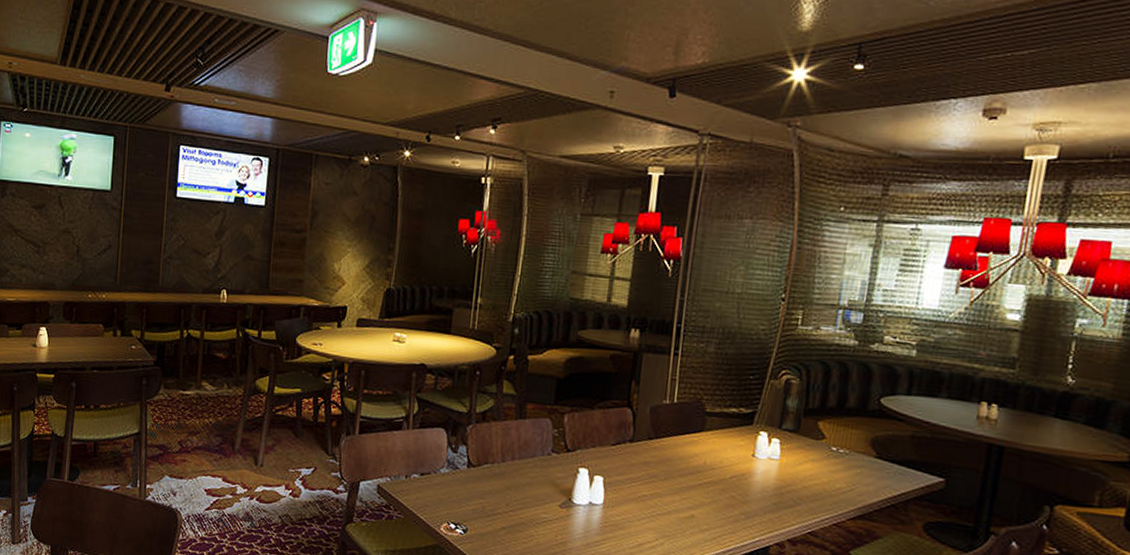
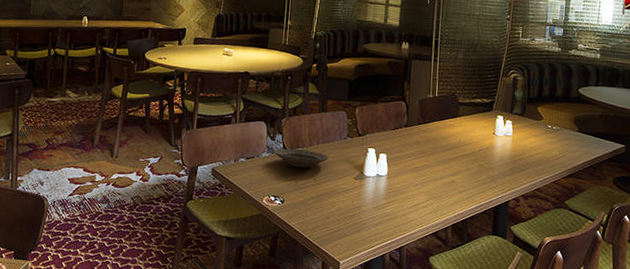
plate: none [455,463,527,490] -> present [274,148,329,168]

